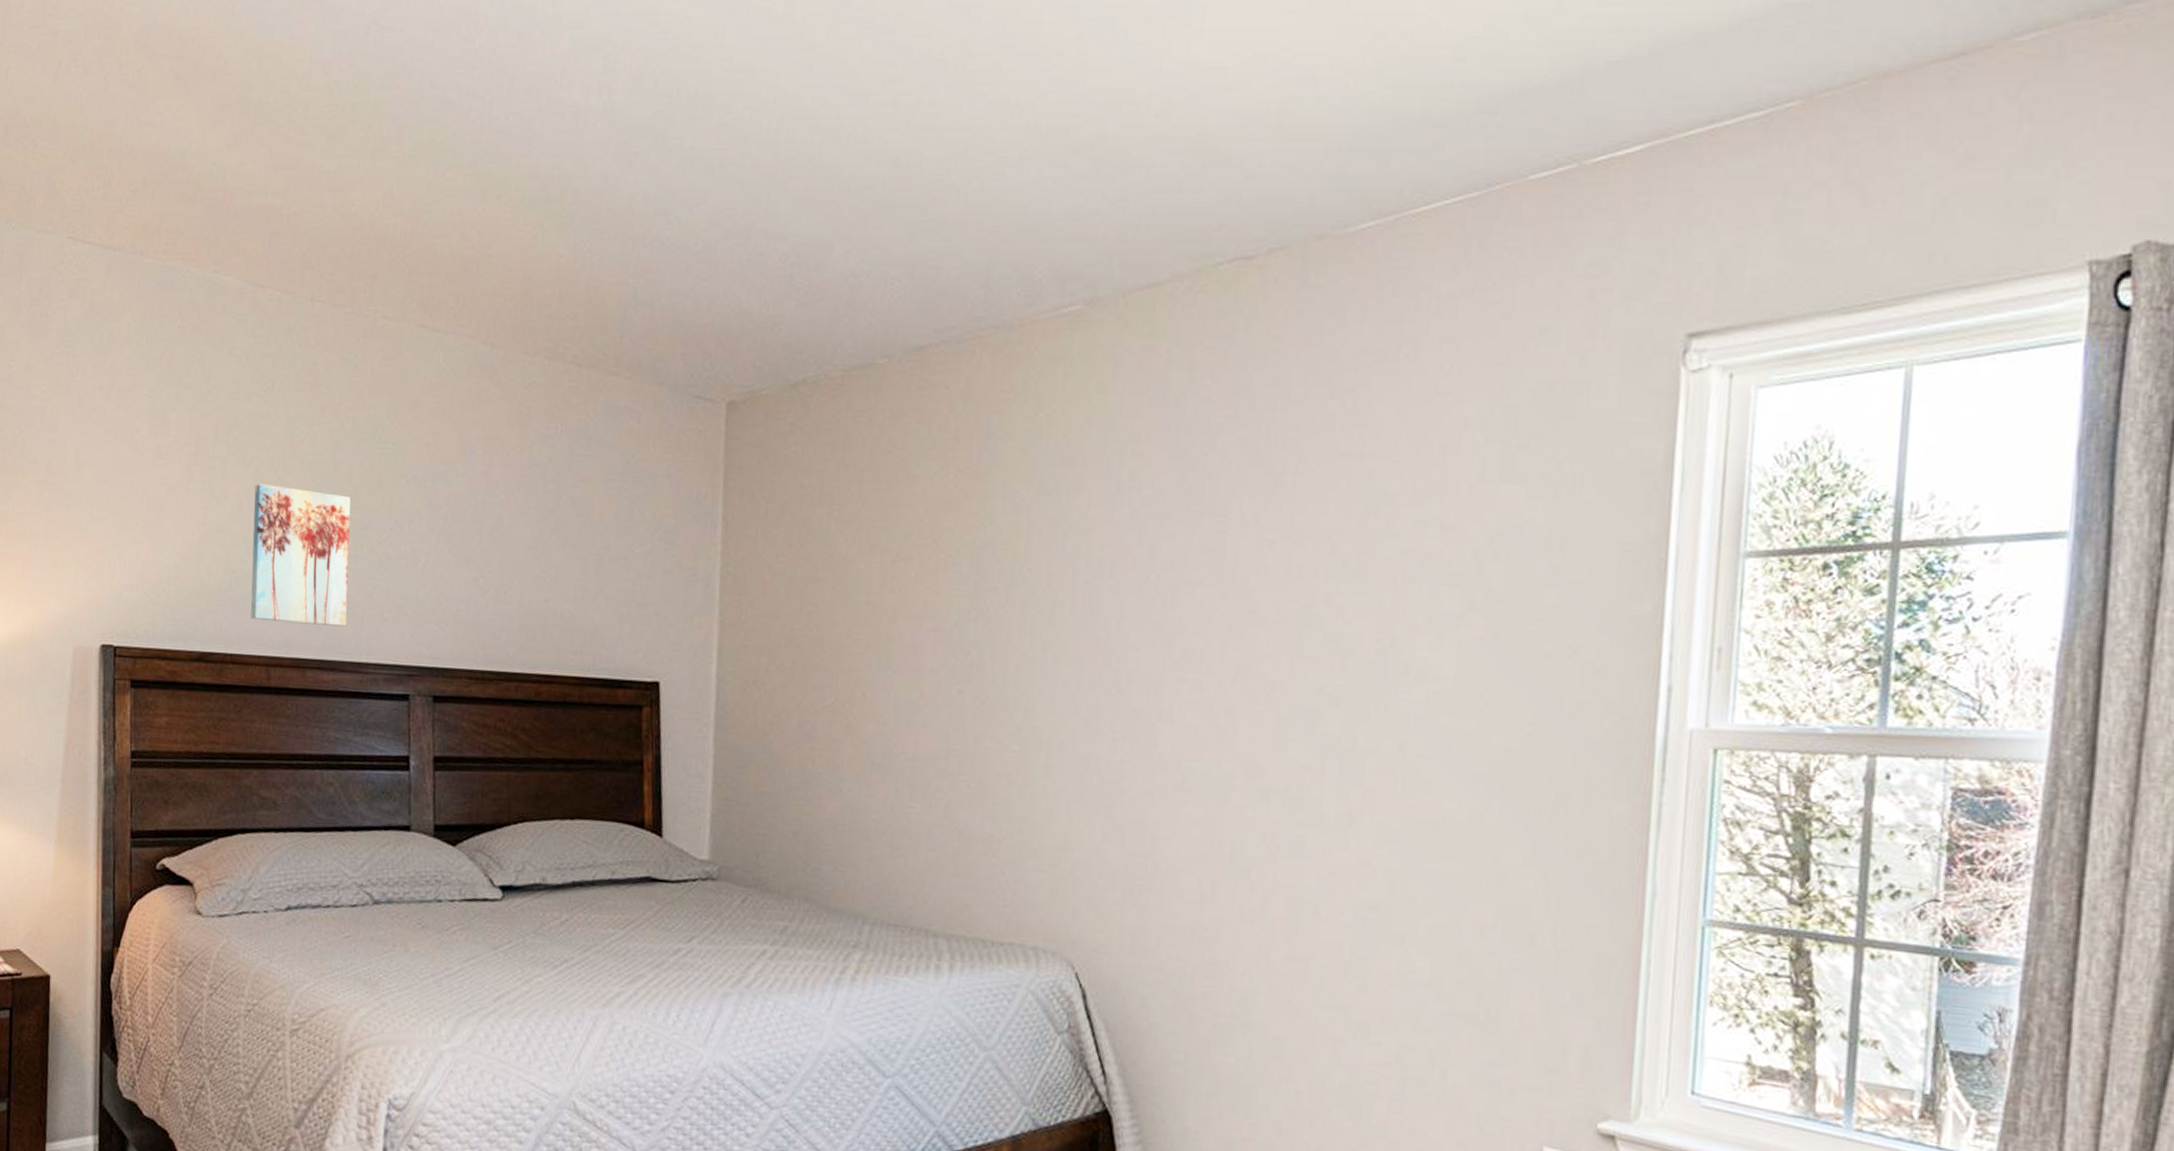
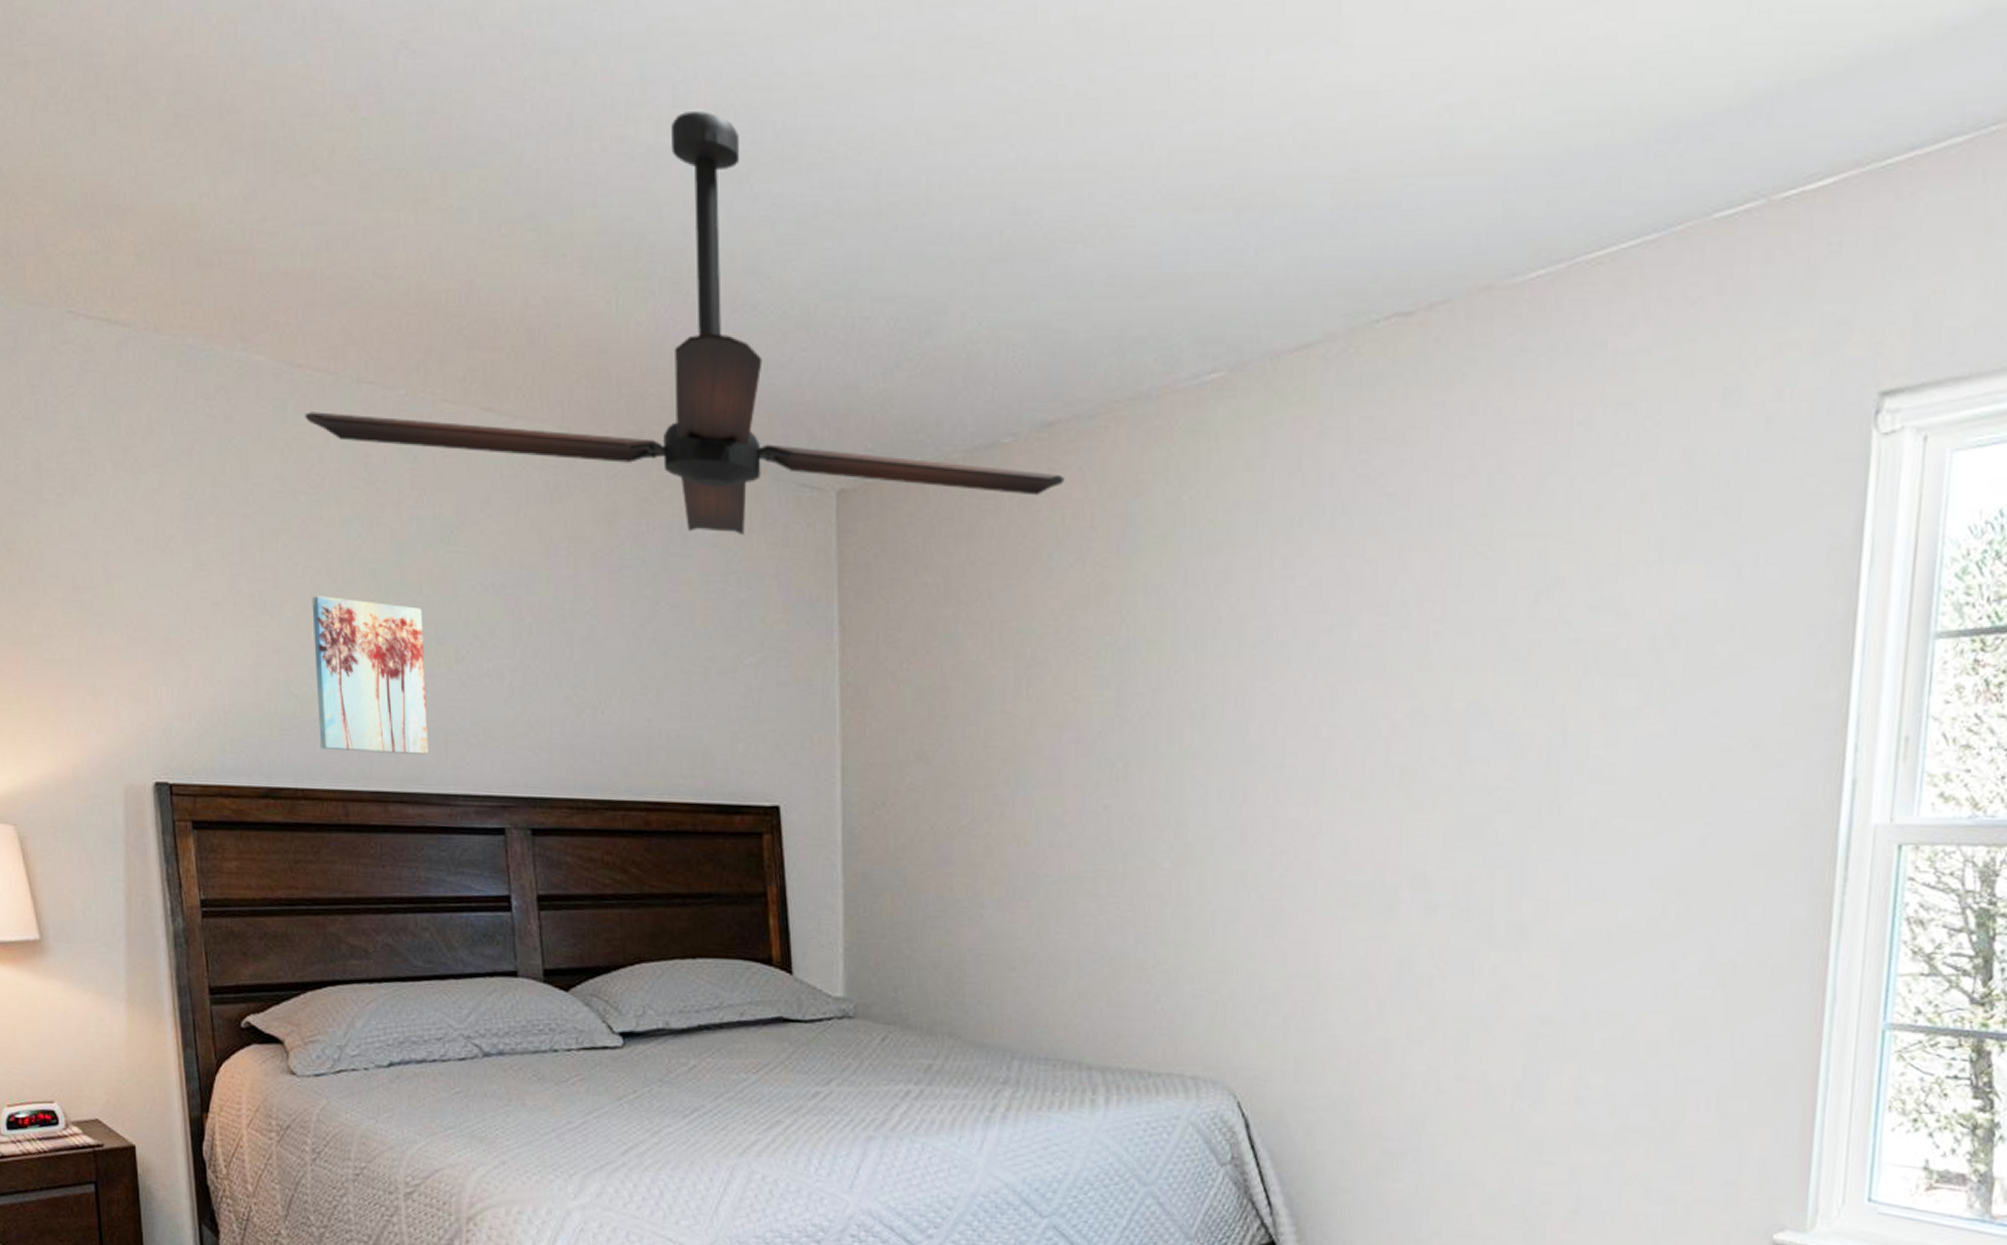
ceiling fan: none [263,78,933,440] -> present [305,111,1065,536]

